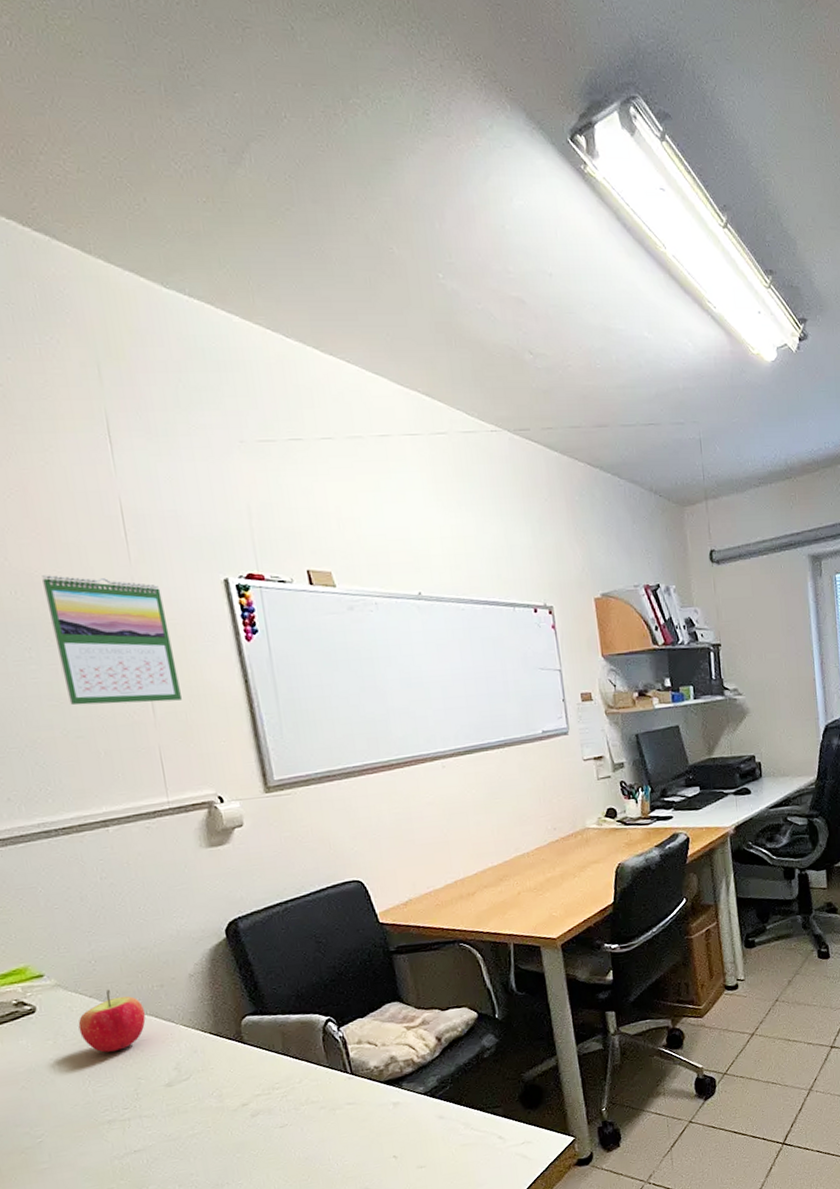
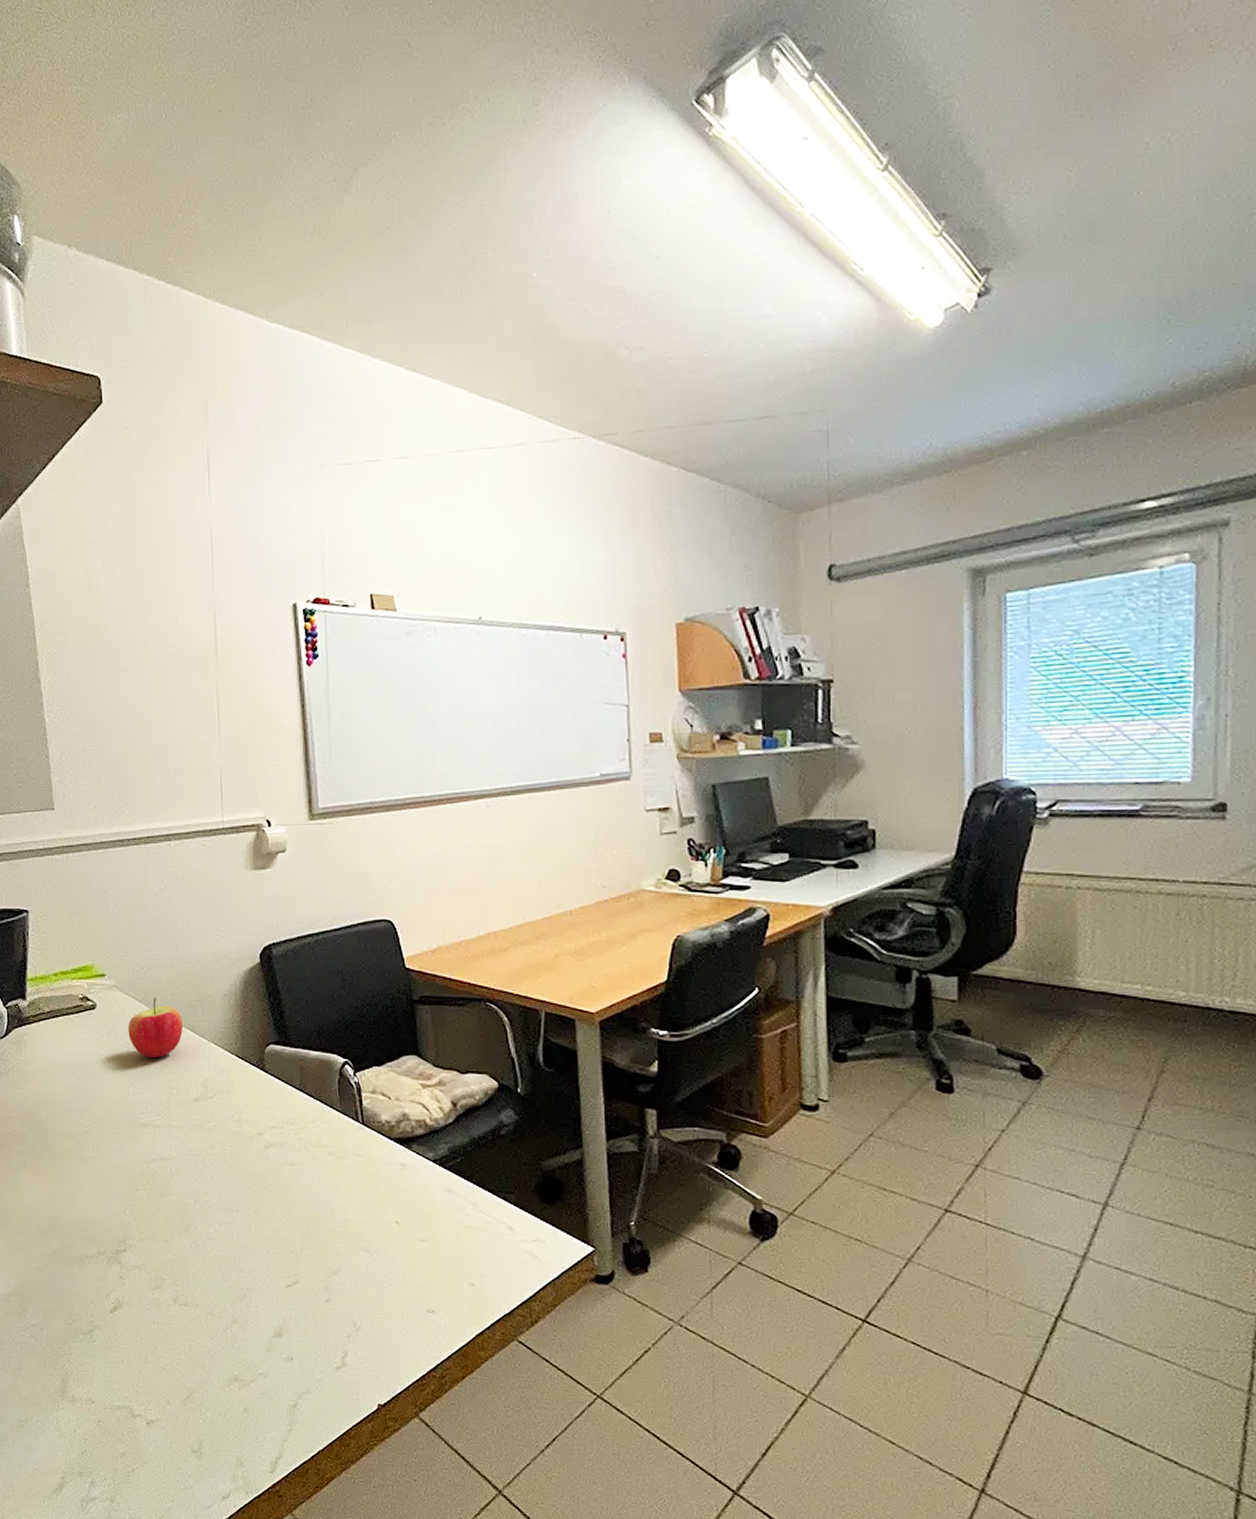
calendar: present [42,575,182,706] -> none [141,601,244,724]

